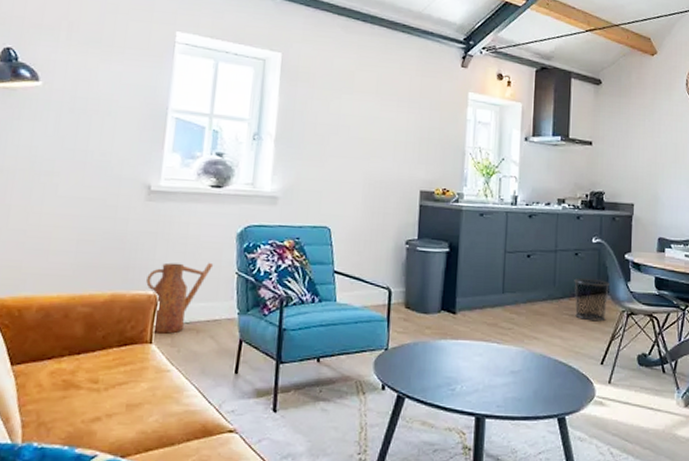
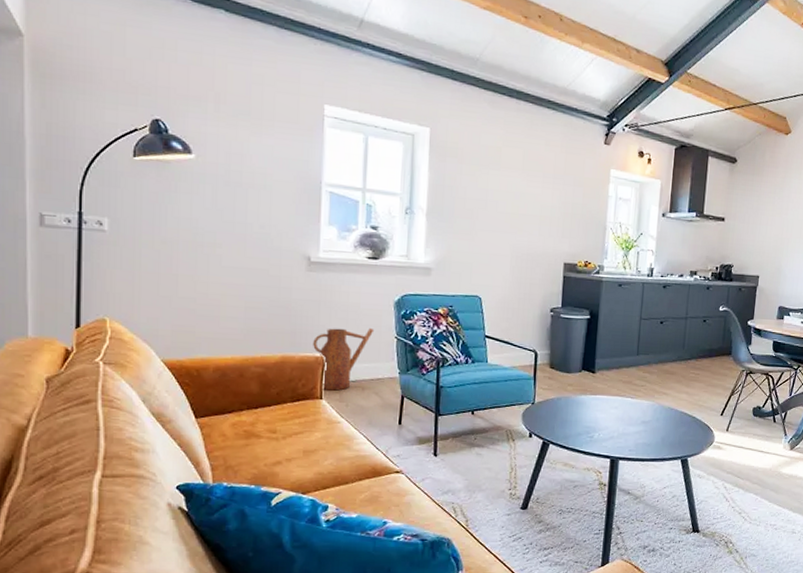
waste bin: present [574,278,609,322] -> none [701,342,732,380]

